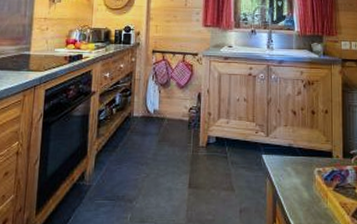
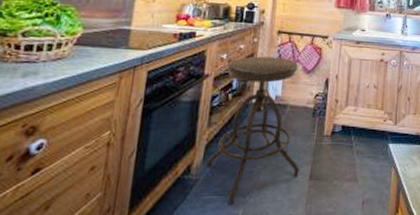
stool: none [98,74,179,209] -> present [207,56,300,205]

